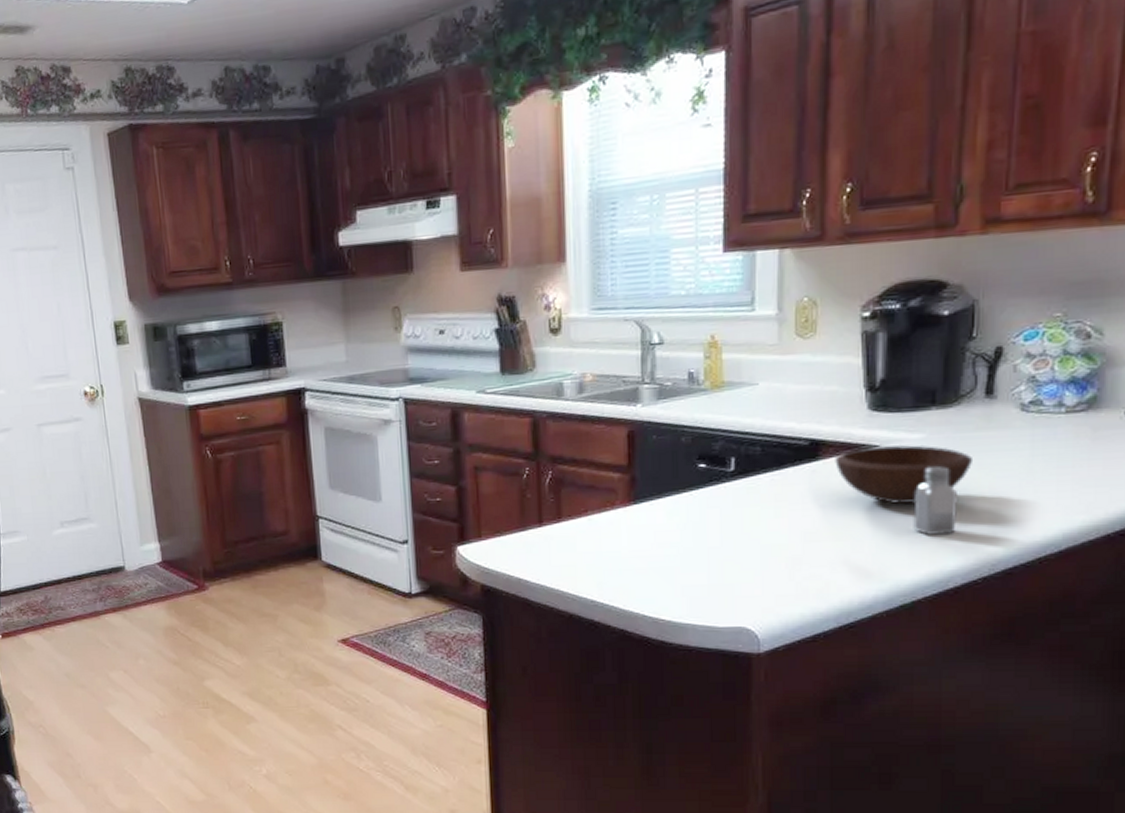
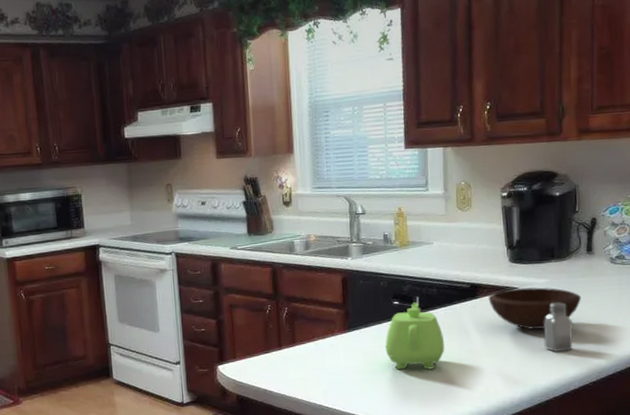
teapot: none [685,465,769,556] -> present [385,302,445,370]

